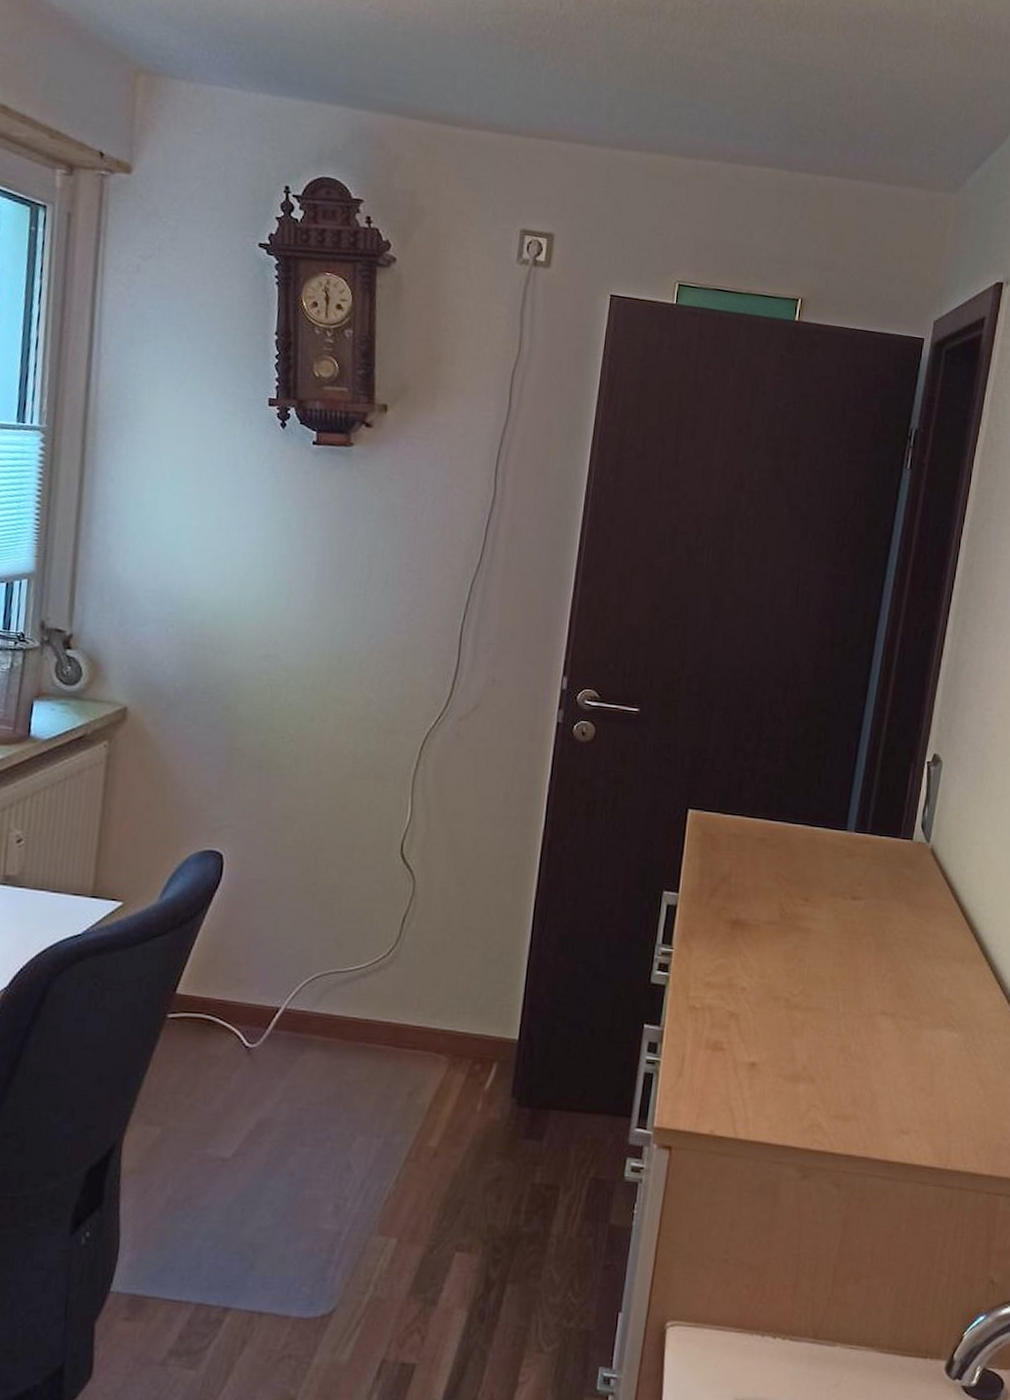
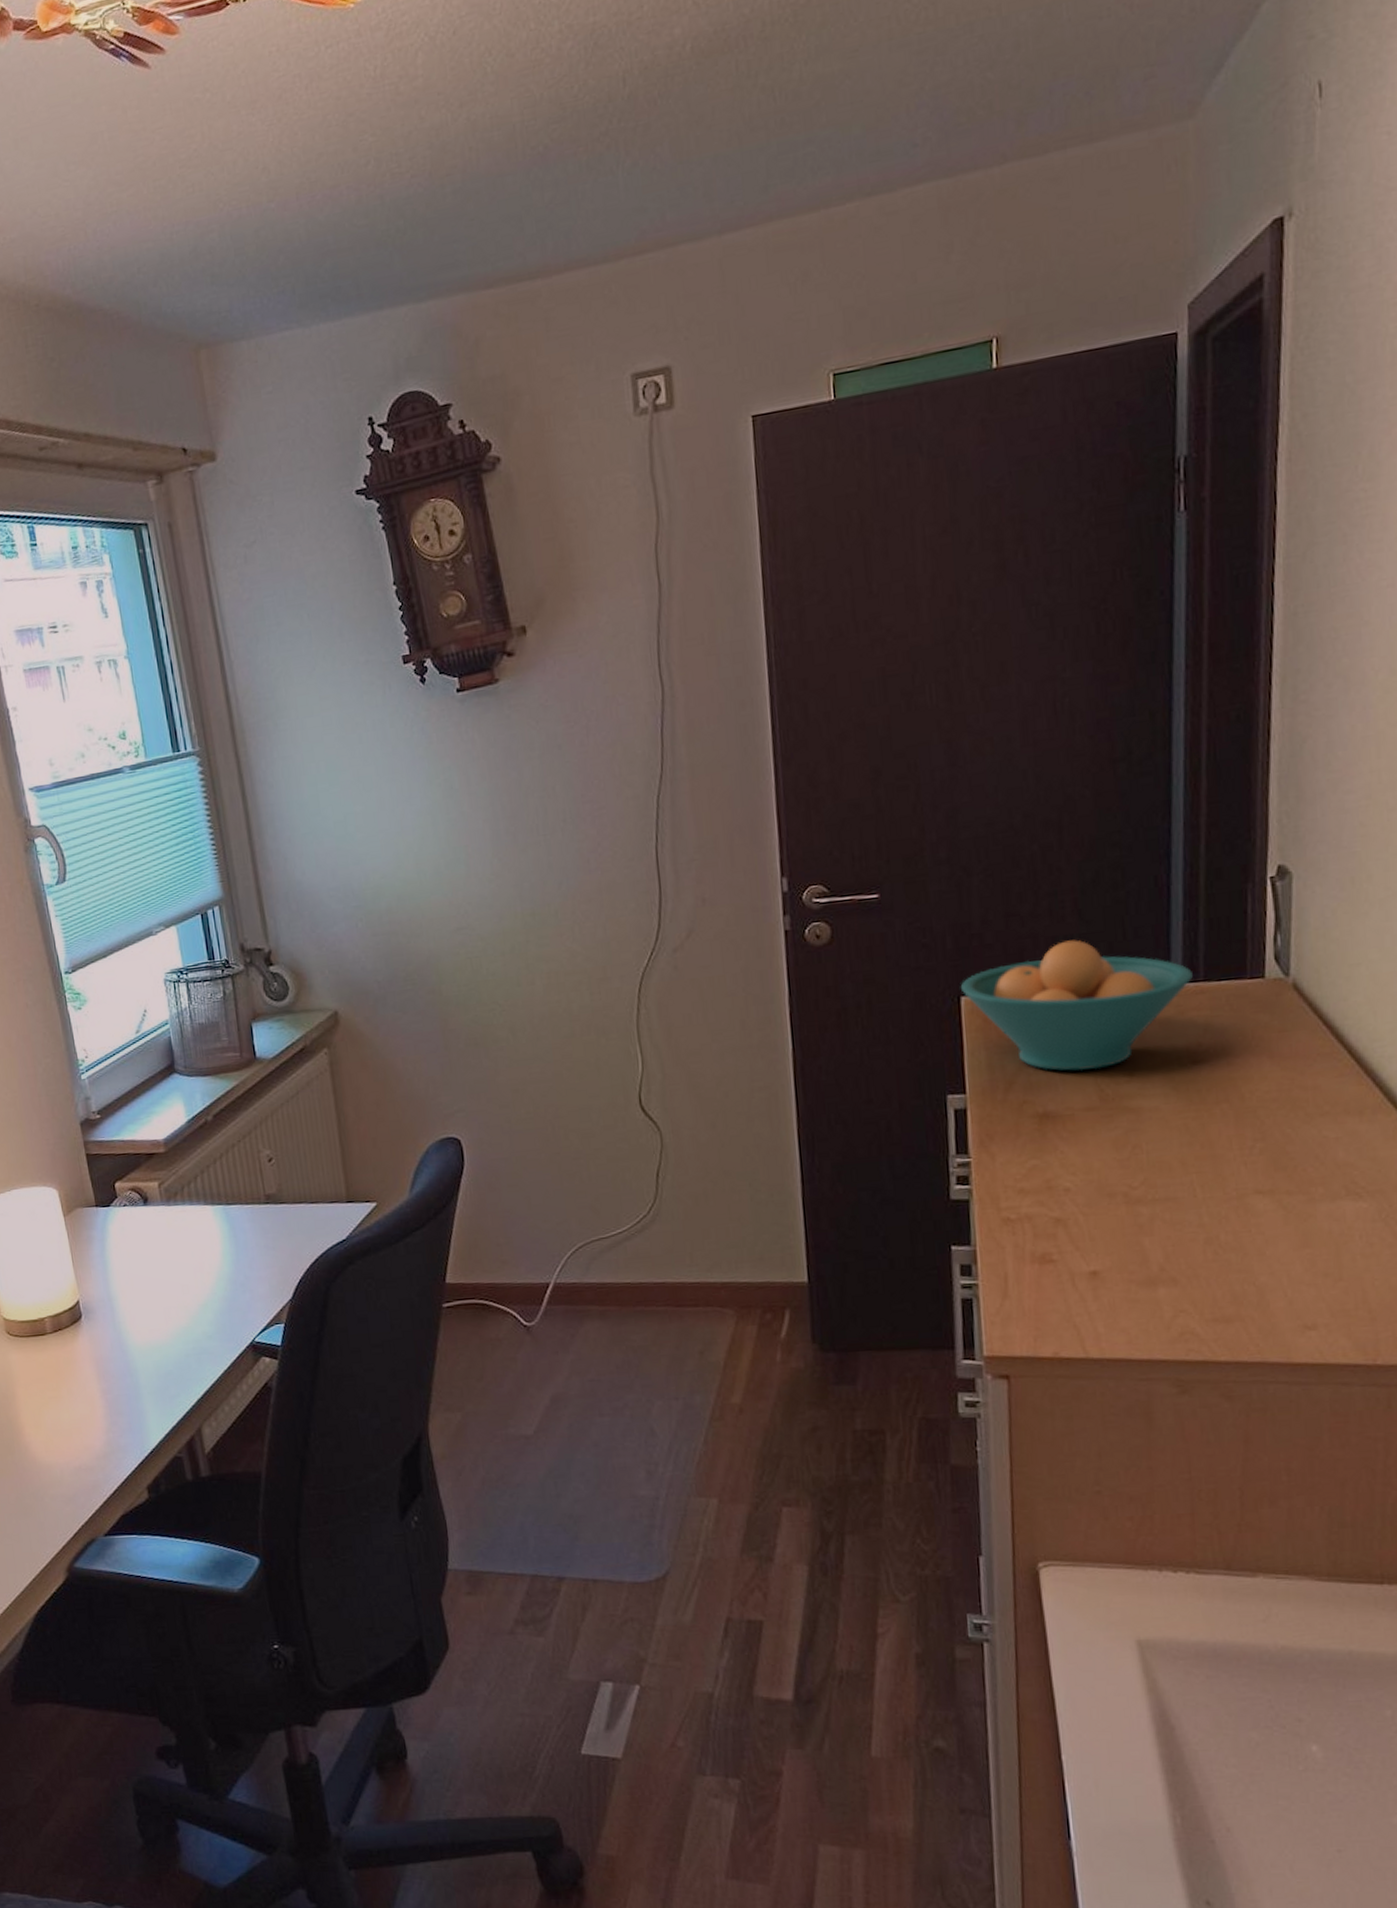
fruit bowl: none [690,779,863,891] -> present [961,939,1193,1071]

